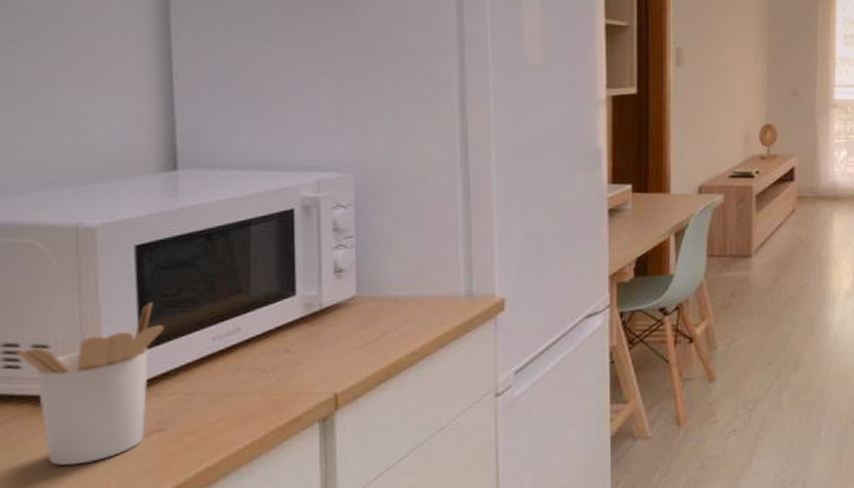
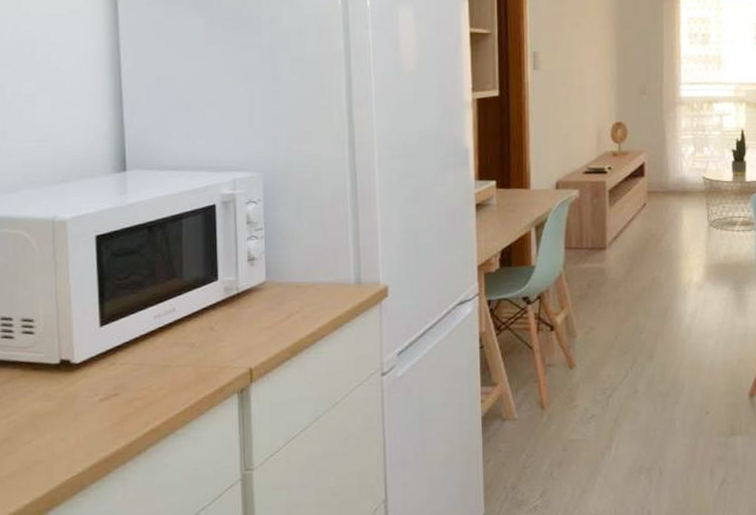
utensil holder: present [16,302,165,466] -> none [10,285,118,422]

